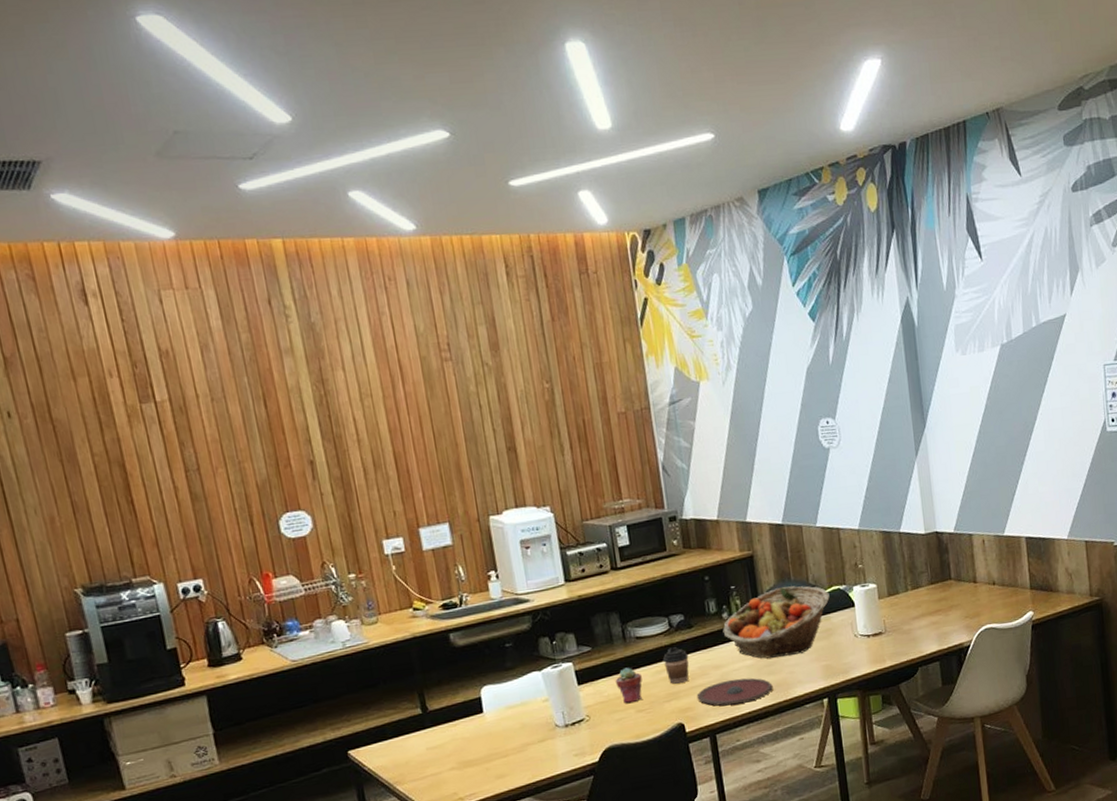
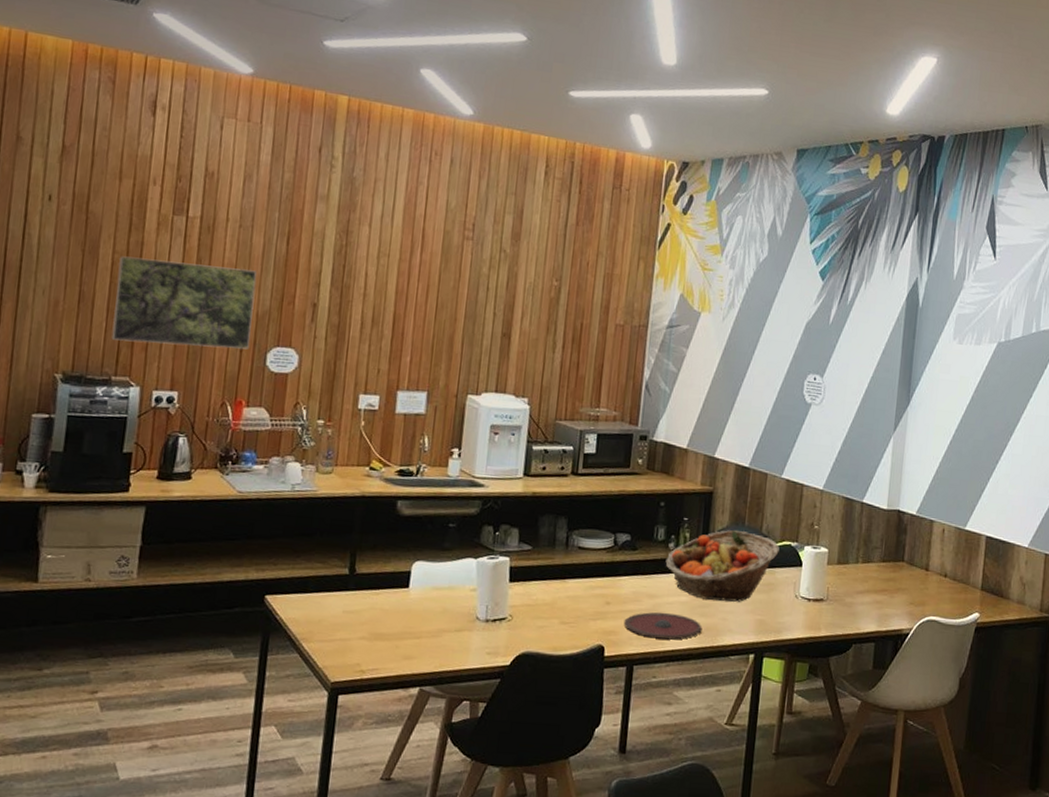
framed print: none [100,441,260,543] -> present [111,256,257,350]
potted succulent: present [615,667,642,703] -> none [546,575,575,612]
coffee cup: present [662,647,689,684] -> none [599,565,626,604]

